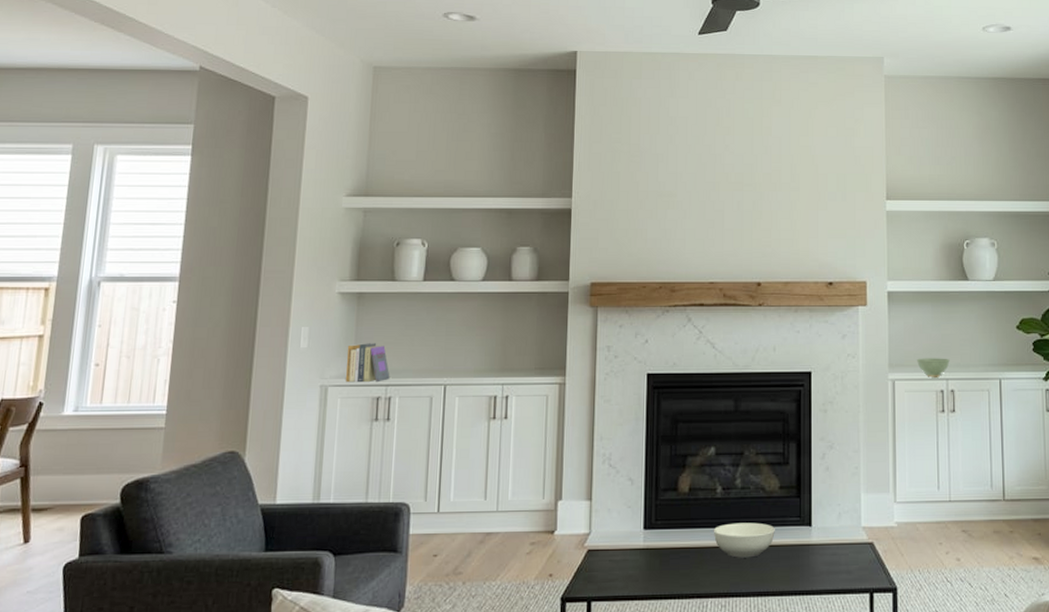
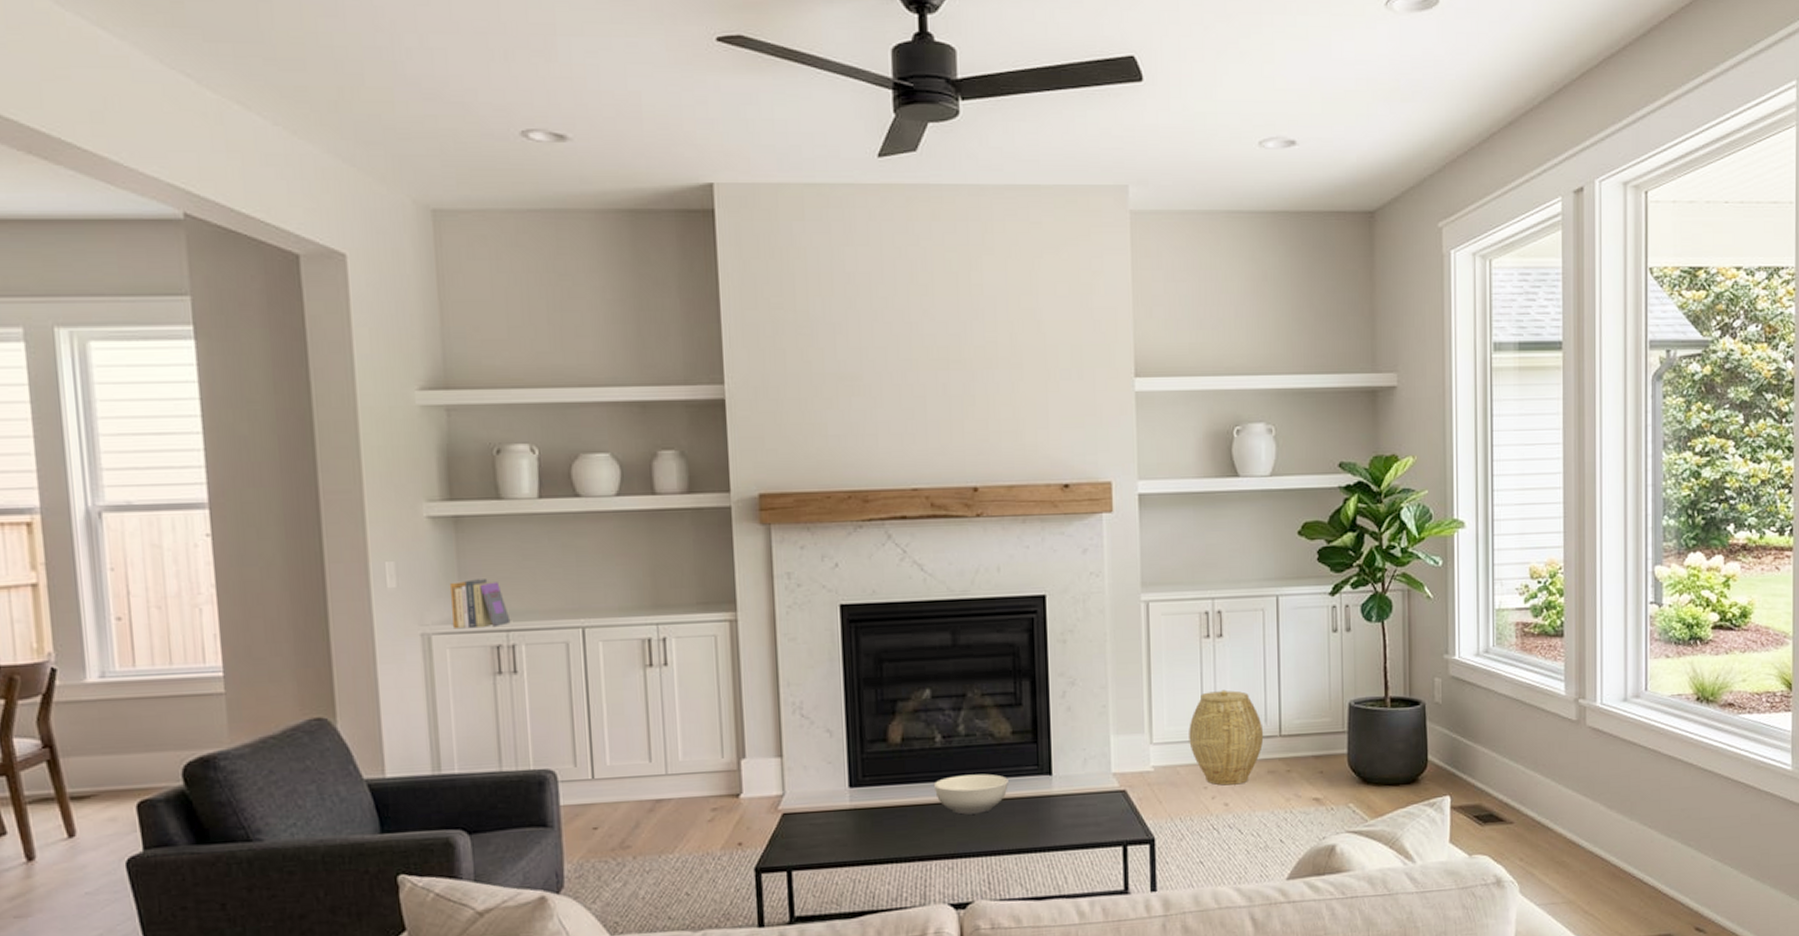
bowl: present [917,358,950,377] -> none [1176,573,1216,597]
woven basket: none [927,457,990,542] -> present [1189,689,1264,786]

